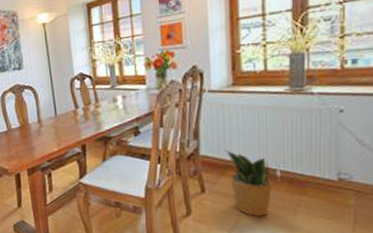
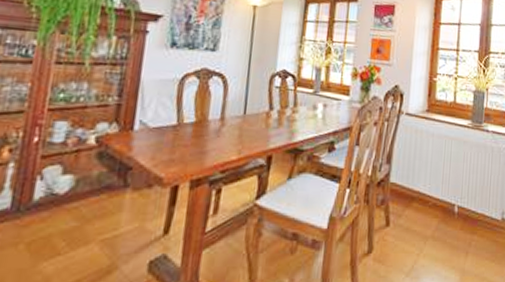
potted plant: present [222,150,273,216] -> none [409,179,451,256]

